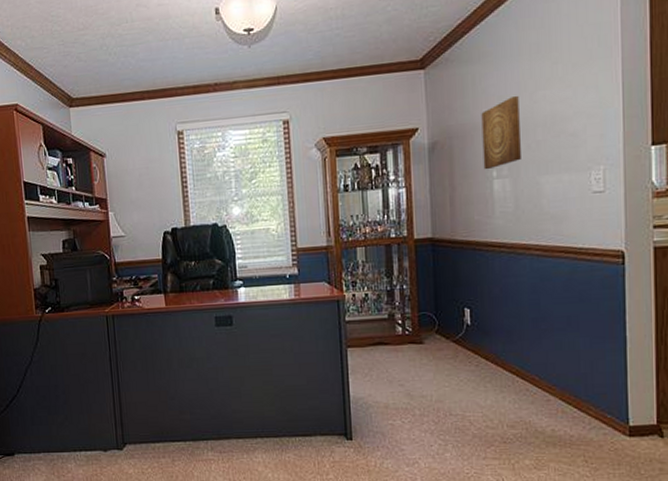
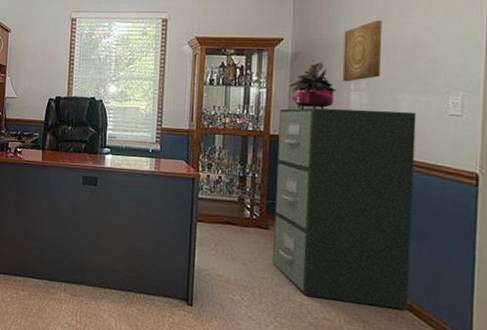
filing cabinet: none [422,194,568,407] -> present [273,108,417,310]
potted plant: none [430,150,479,206] -> present [290,62,337,110]

